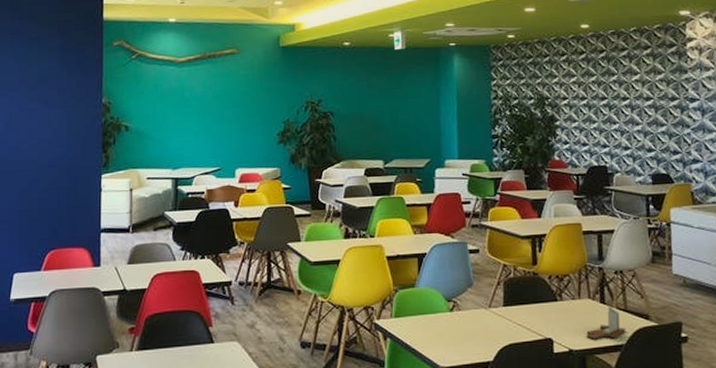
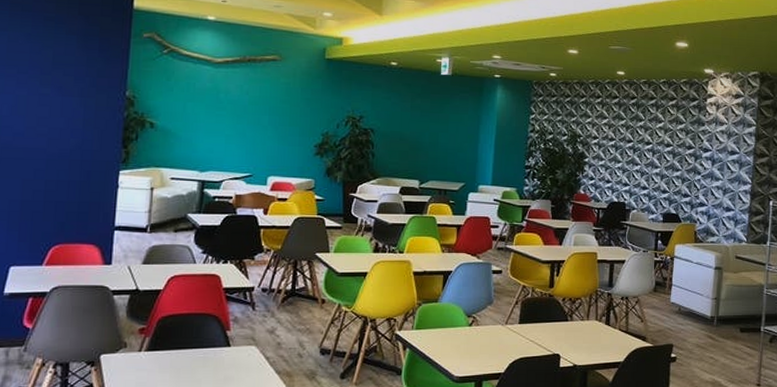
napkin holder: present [586,306,626,340] -> none [590,327,624,357]

